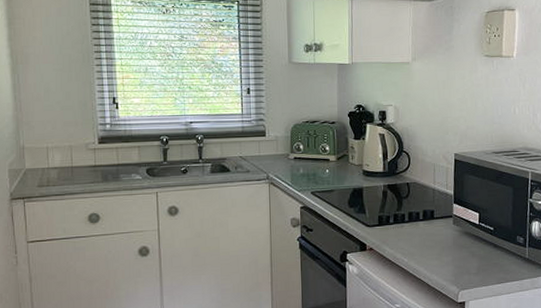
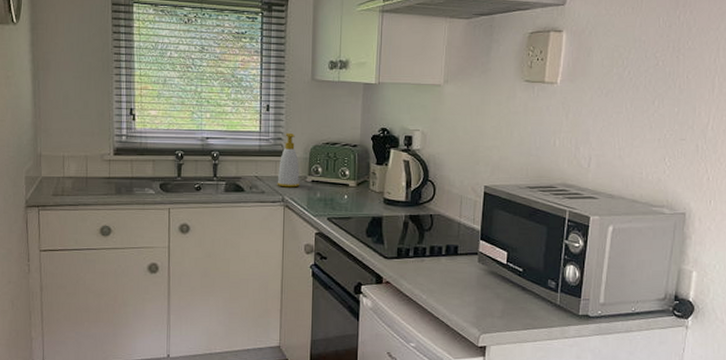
soap bottle: none [261,114,283,166] -> present [277,134,300,188]

